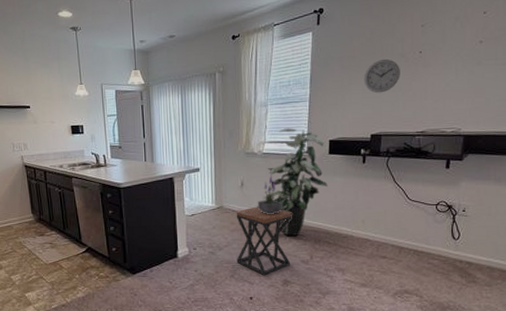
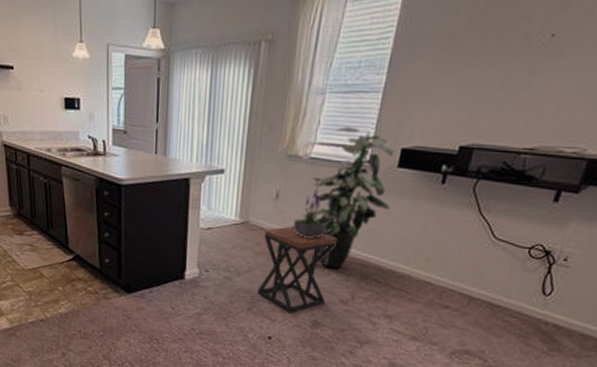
wall clock: present [364,59,400,93] -> none [463,40,519,90]

